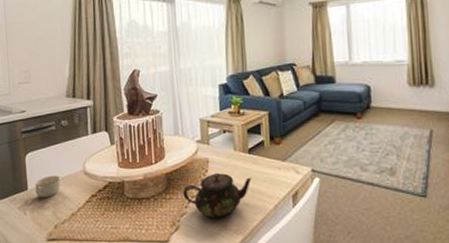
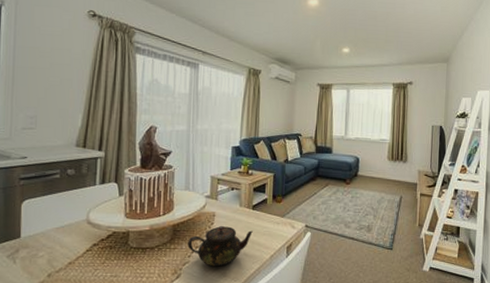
cup: present [35,175,61,199] -> none [29,224,60,247]

